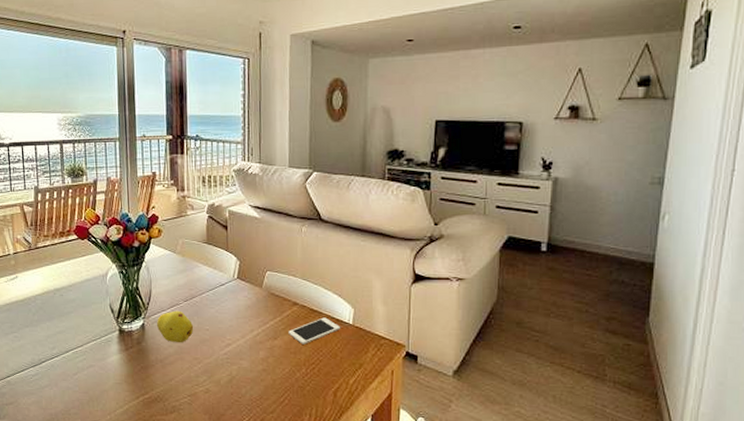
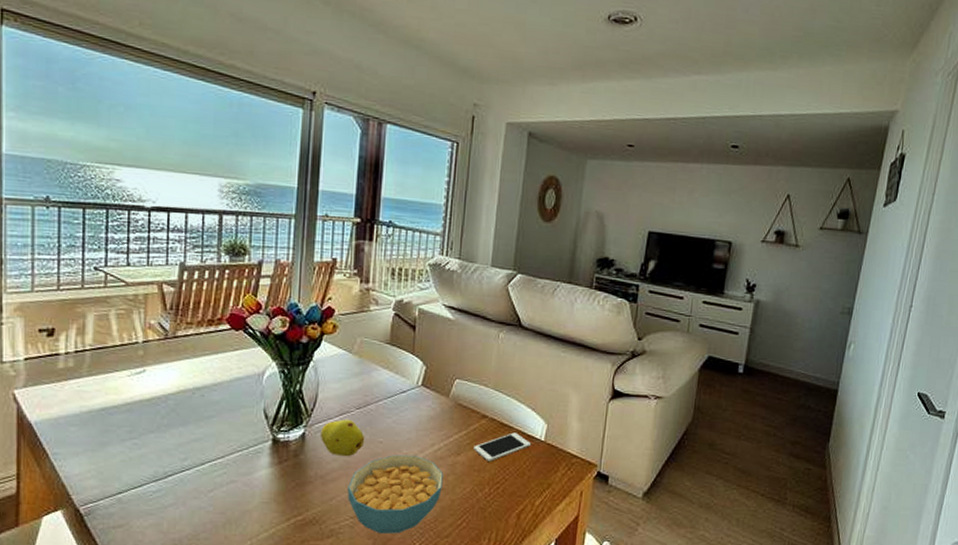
cereal bowl: none [183,340,264,410] -> present [347,455,443,534]

